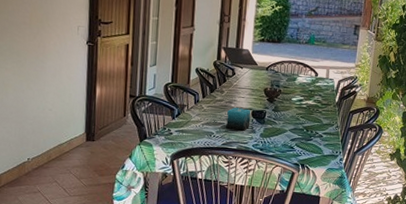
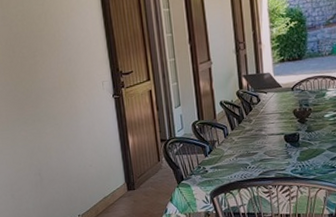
candle: present [225,107,251,131] -> none [259,133,285,158]

